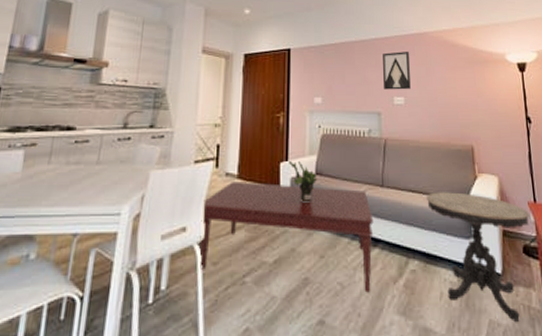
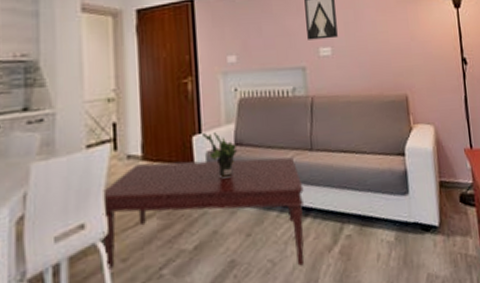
side table: present [425,192,529,322] -> none [358,147,466,272]

